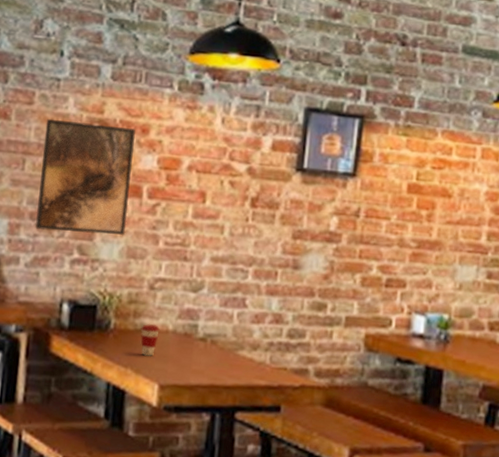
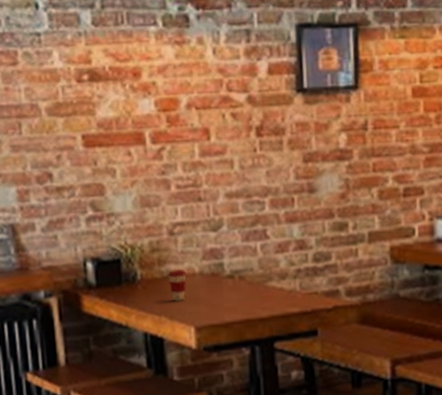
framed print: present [35,118,136,236] -> none [34,74,136,192]

